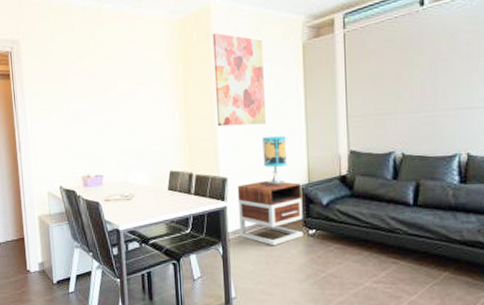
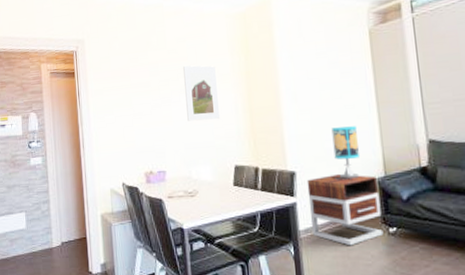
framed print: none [121,71,158,127] -> present [183,65,221,121]
wall art: present [212,33,266,127] -> none [274,23,334,118]

